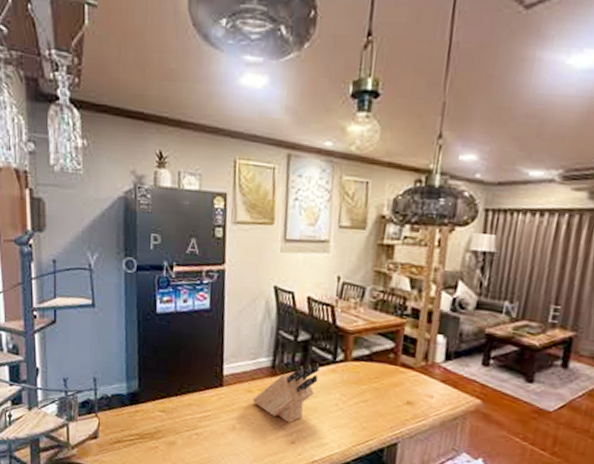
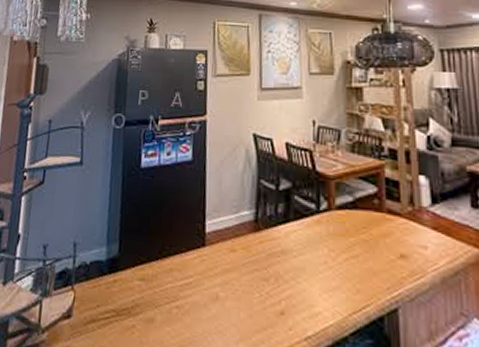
knife block: present [252,363,320,423] -> none [236,214,304,288]

